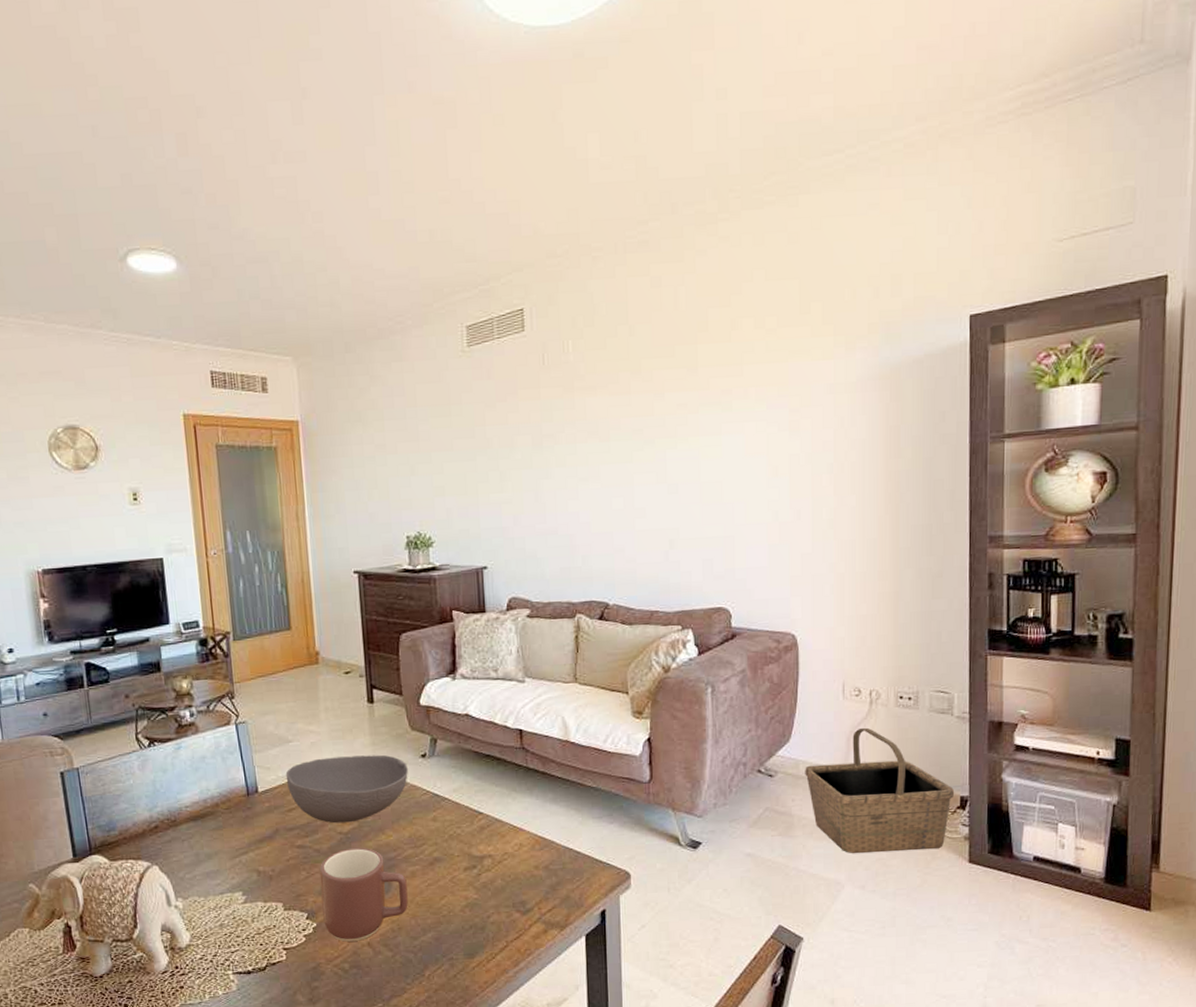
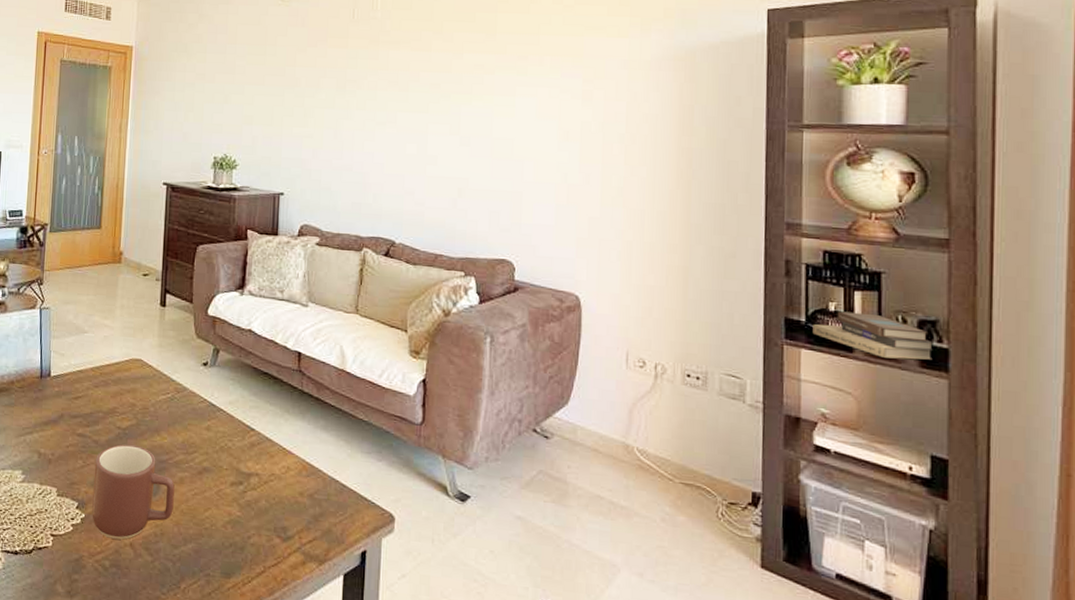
bowl: present [285,755,409,824] -> none [77,352,190,419]
basket: present [805,727,955,853] -> none [582,401,746,546]
books: none [1013,614,1120,655] -> present [812,311,933,360]

